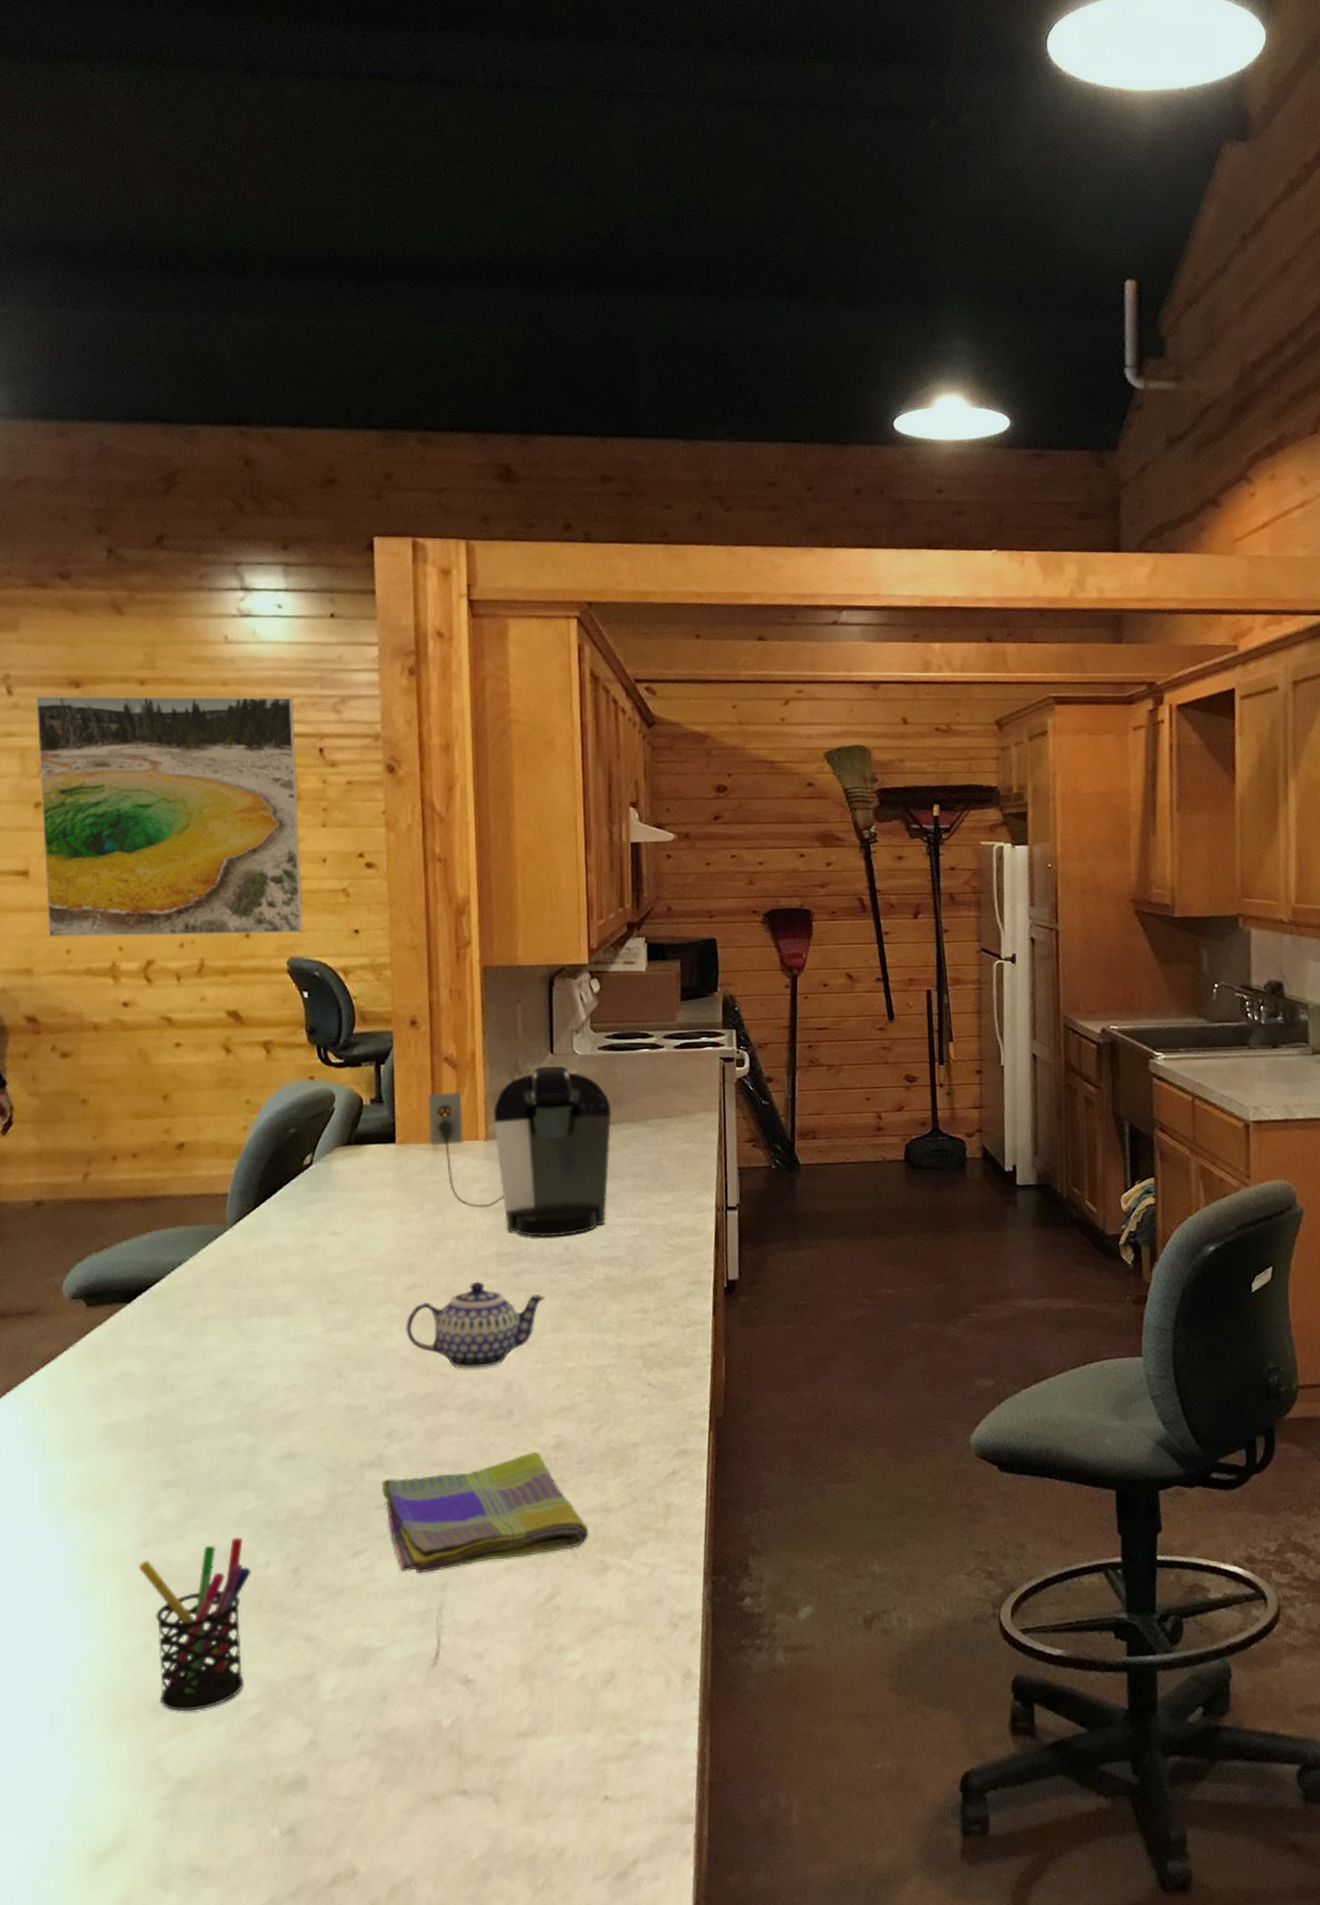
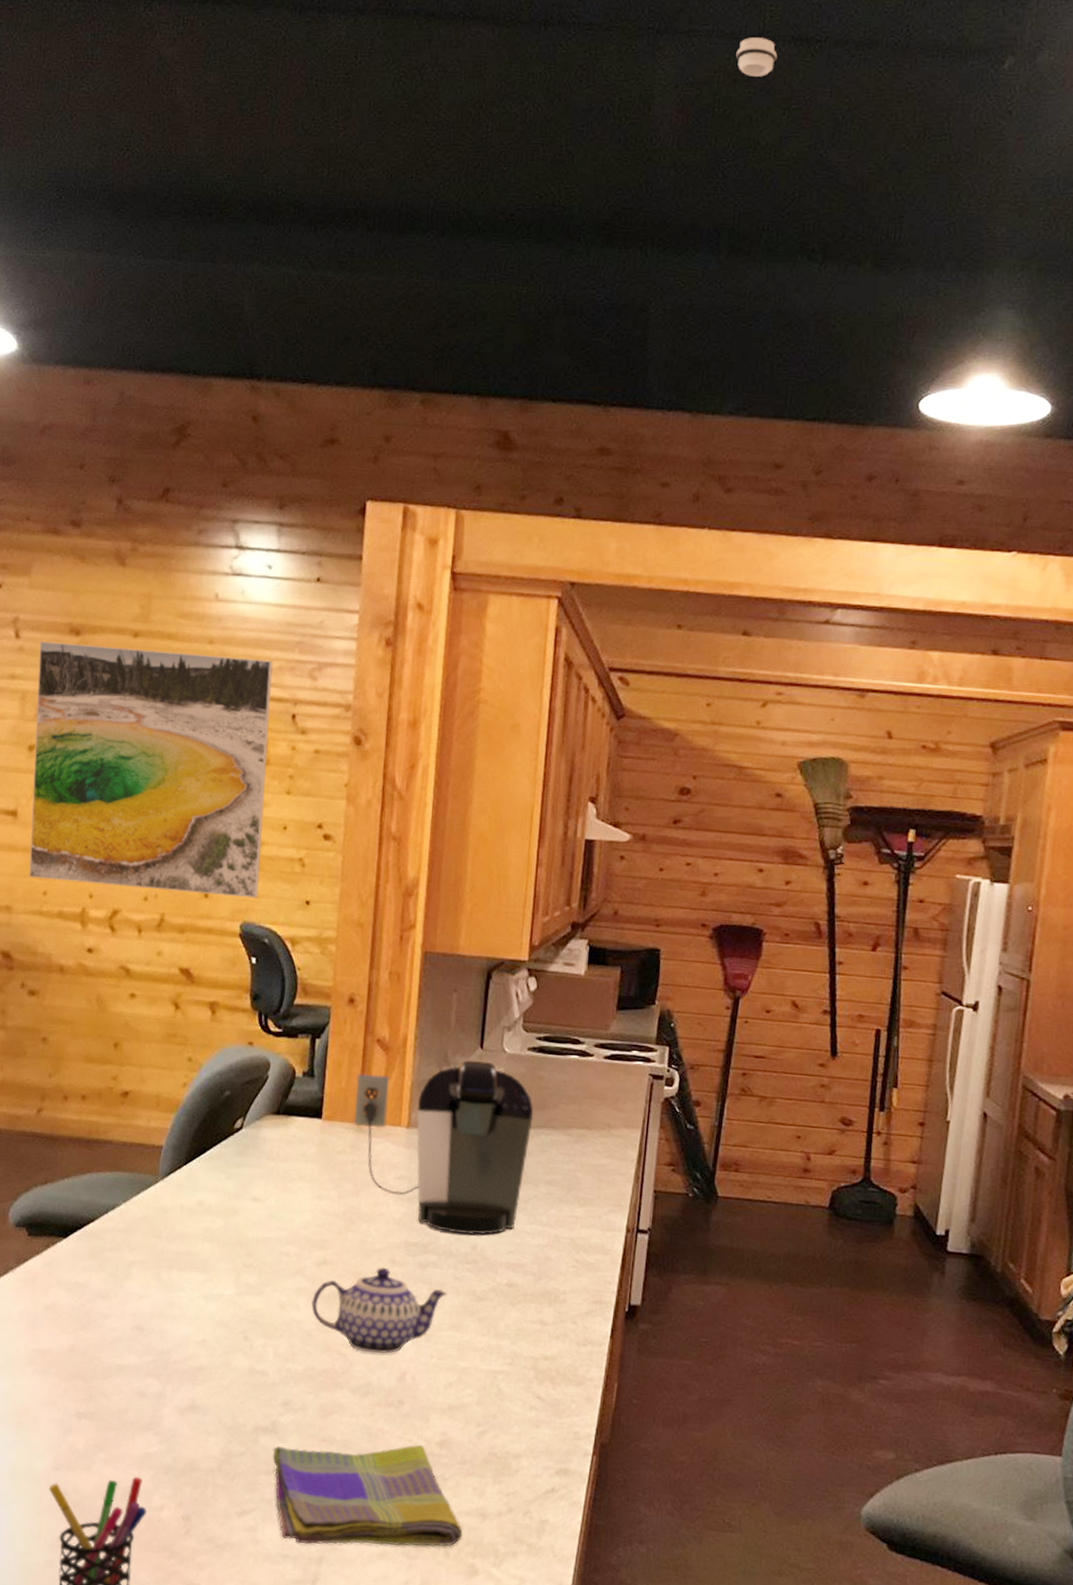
smoke detector: none [687,100,726,135] -> present [736,38,778,76]

